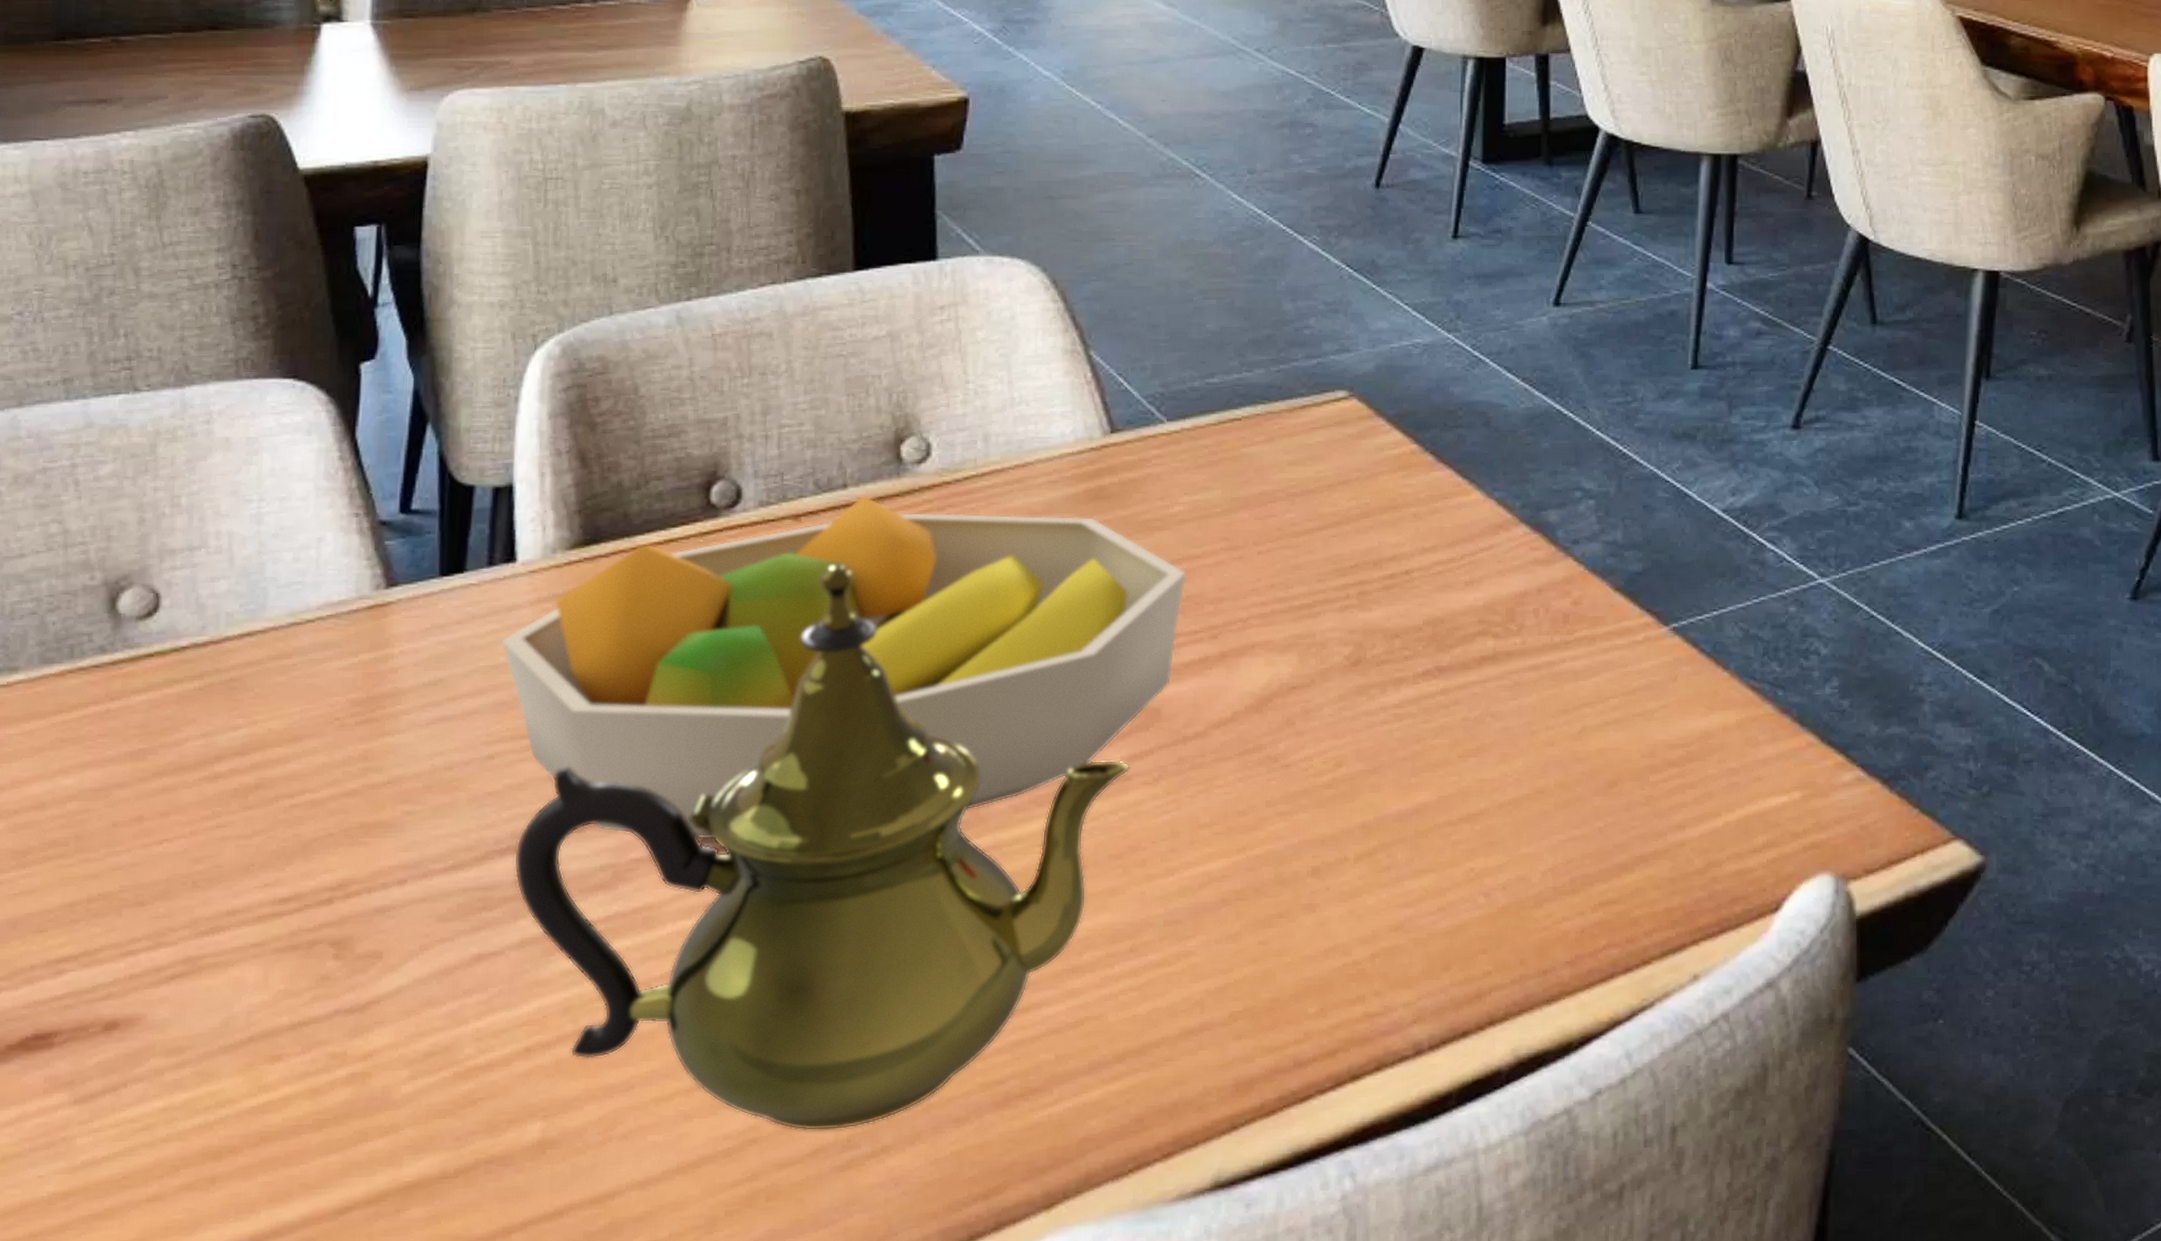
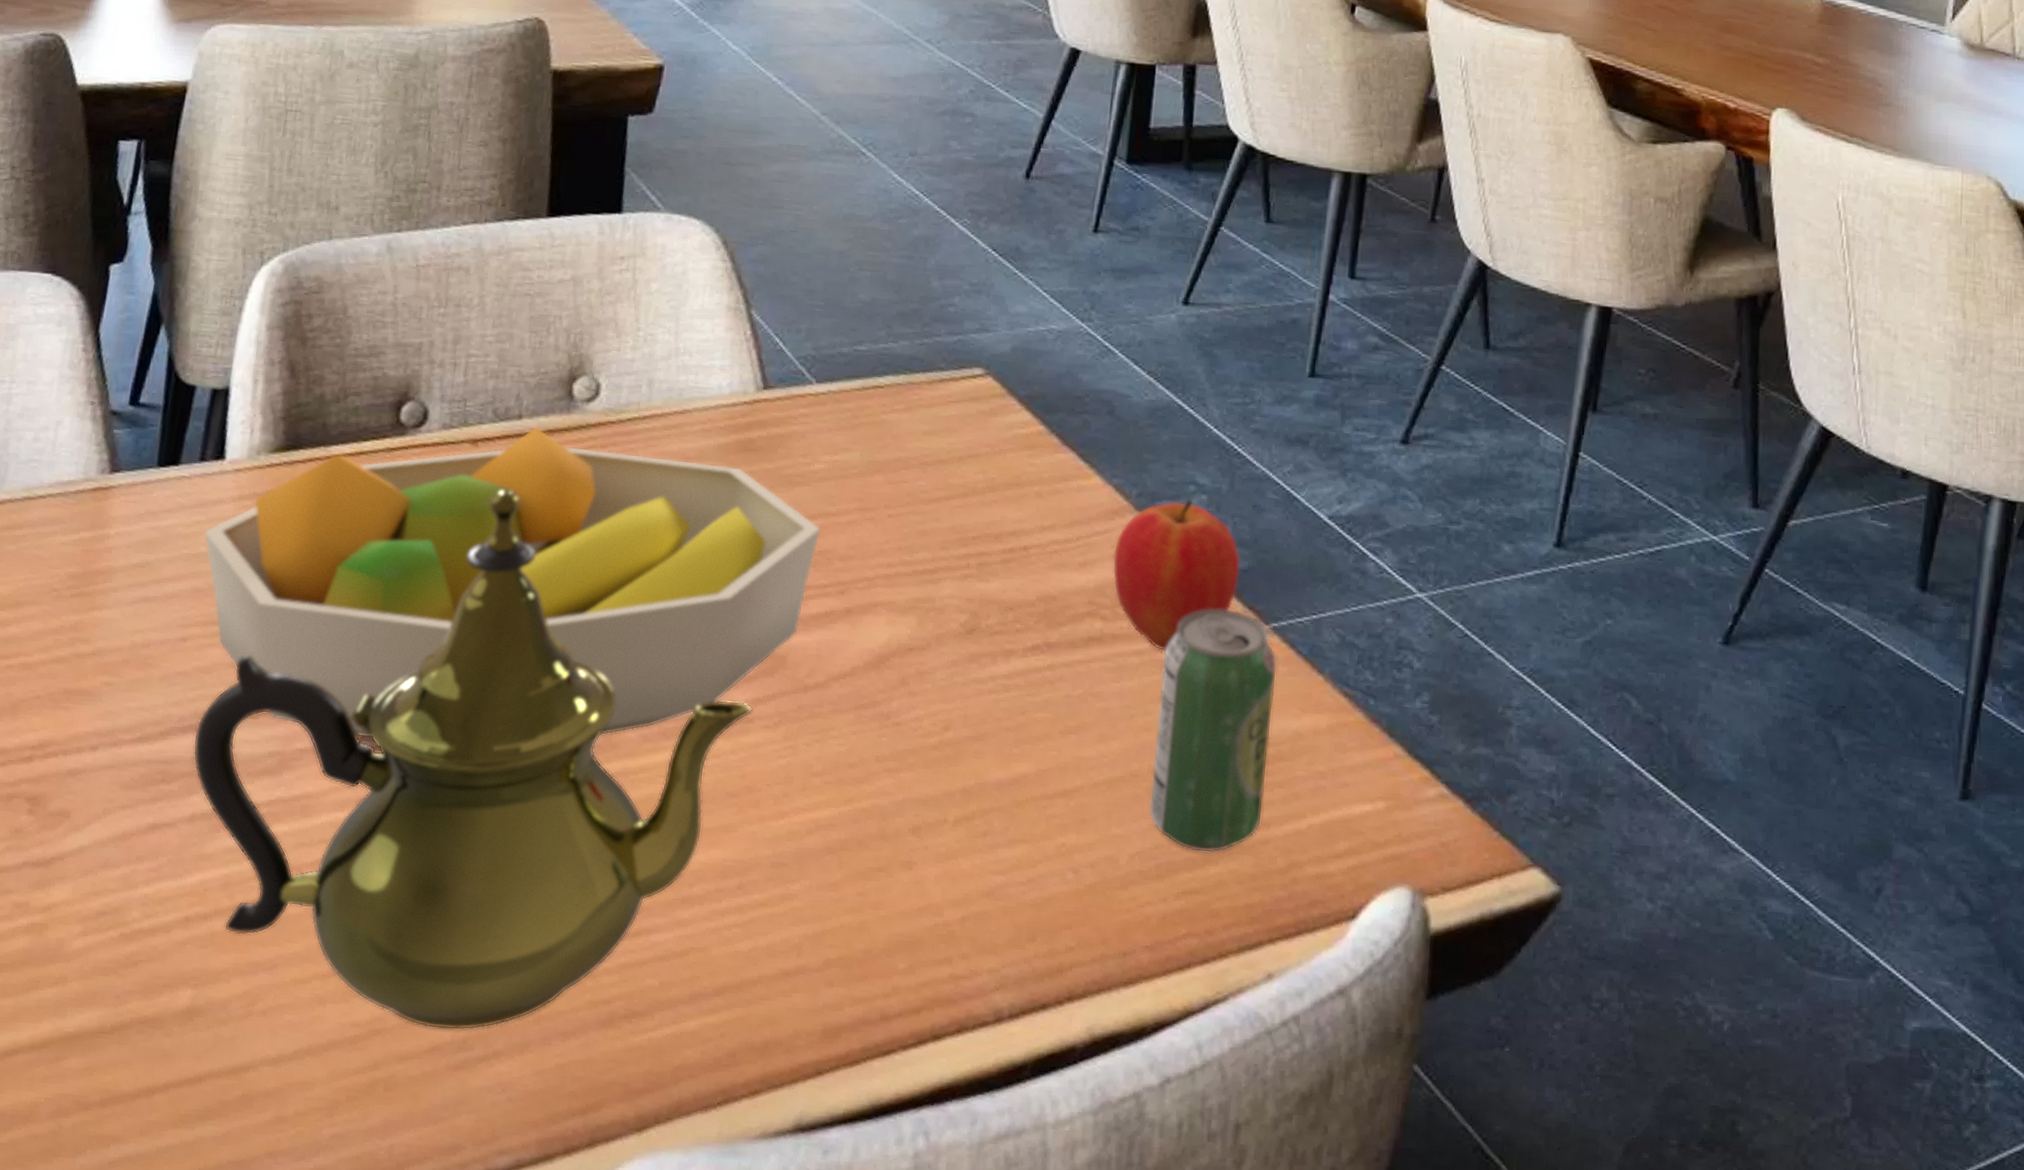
apple: none [1500,505,1635,664] -> present [1112,499,1241,652]
beverage can: none [1558,613,1681,862] -> present [1148,609,1278,853]

